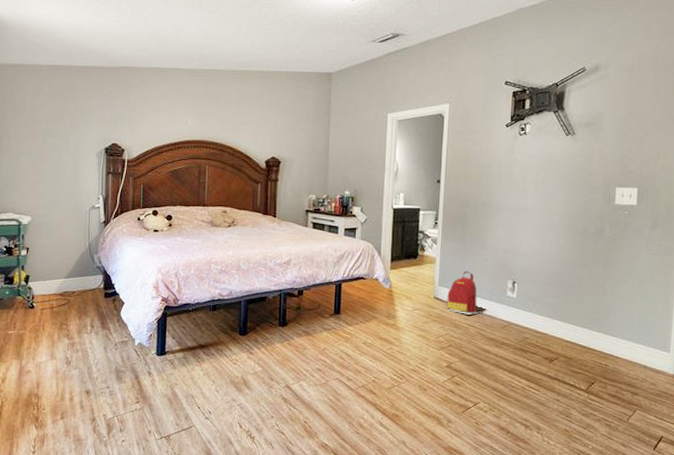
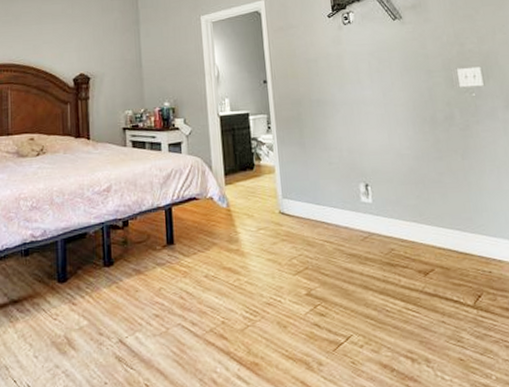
backpack: present [447,271,480,315] -> none [293,178,334,229]

